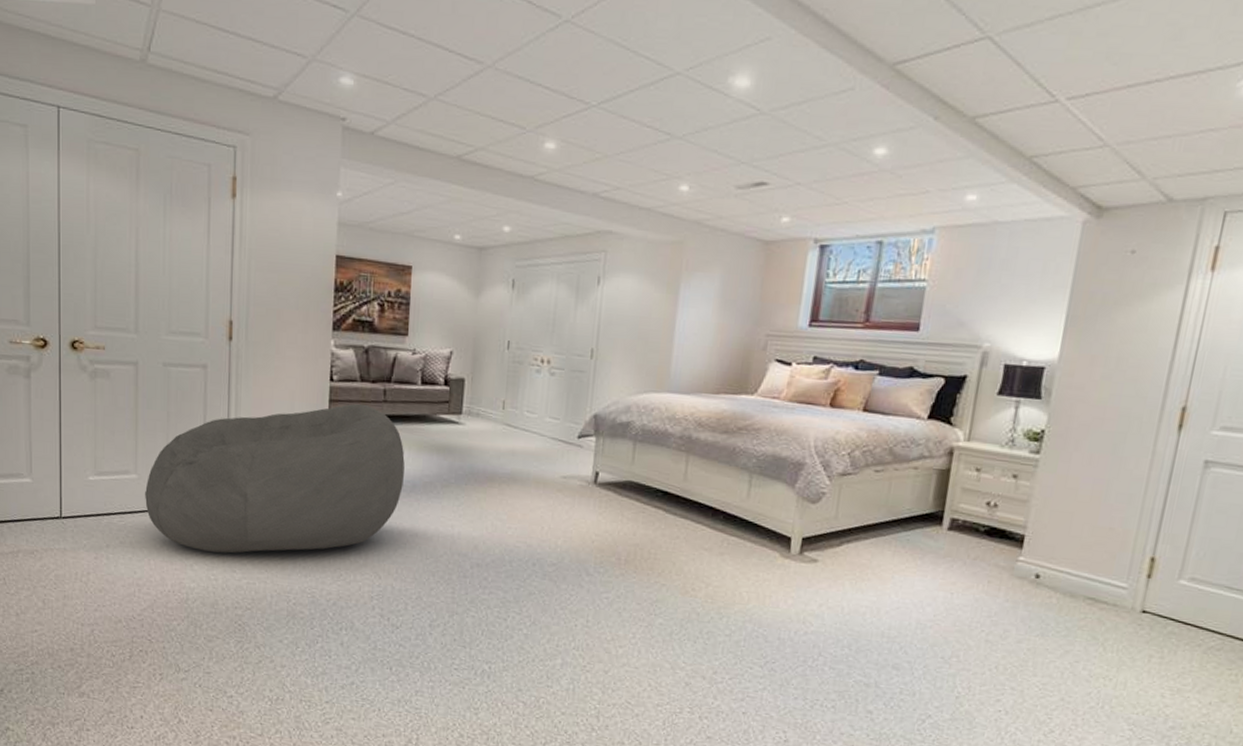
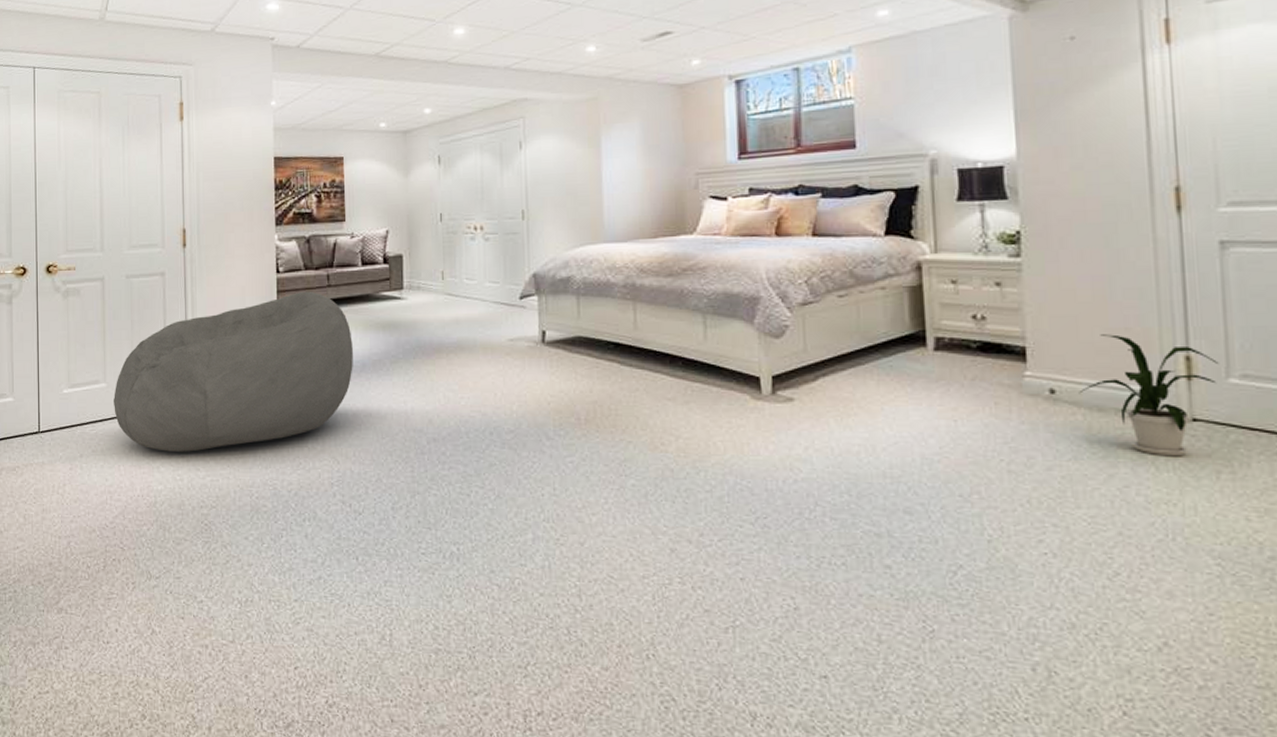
house plant: none [1058,531,1176,641] -> present [1079,334,1219,457]

